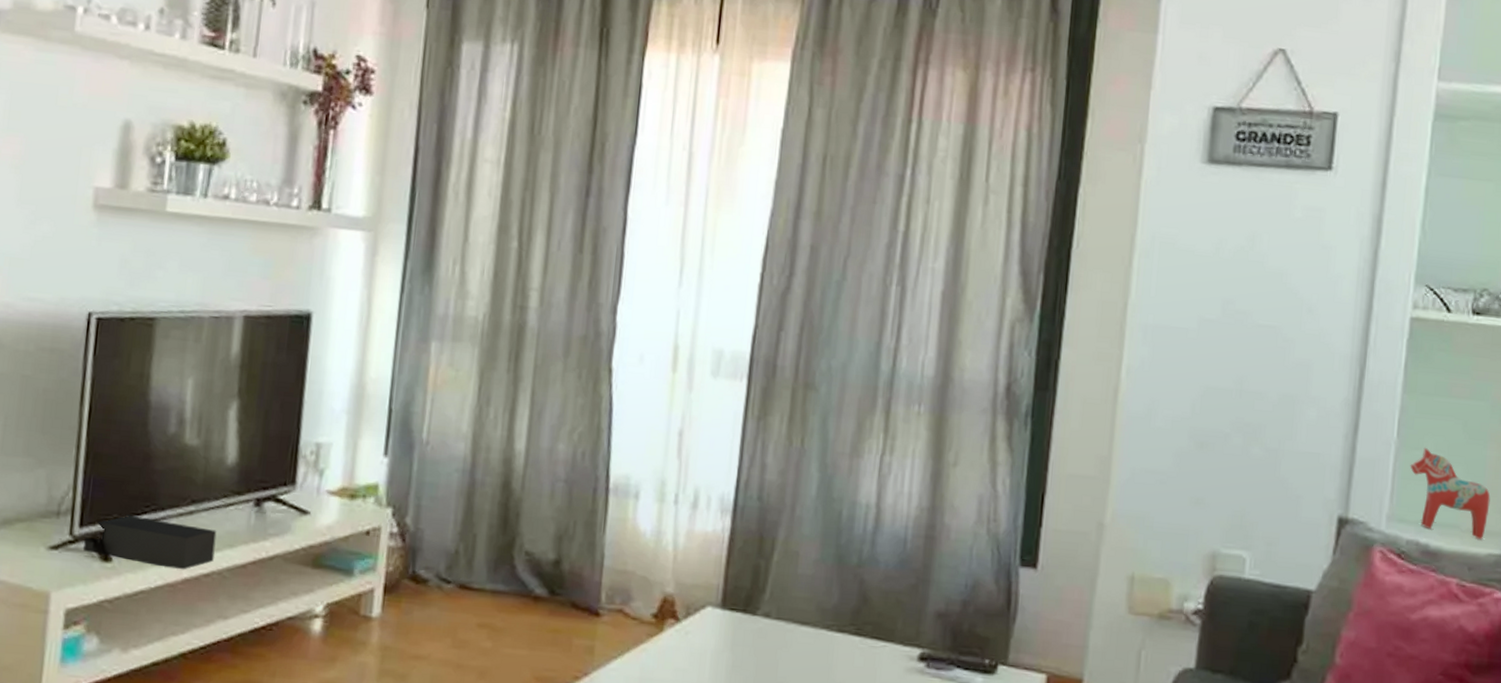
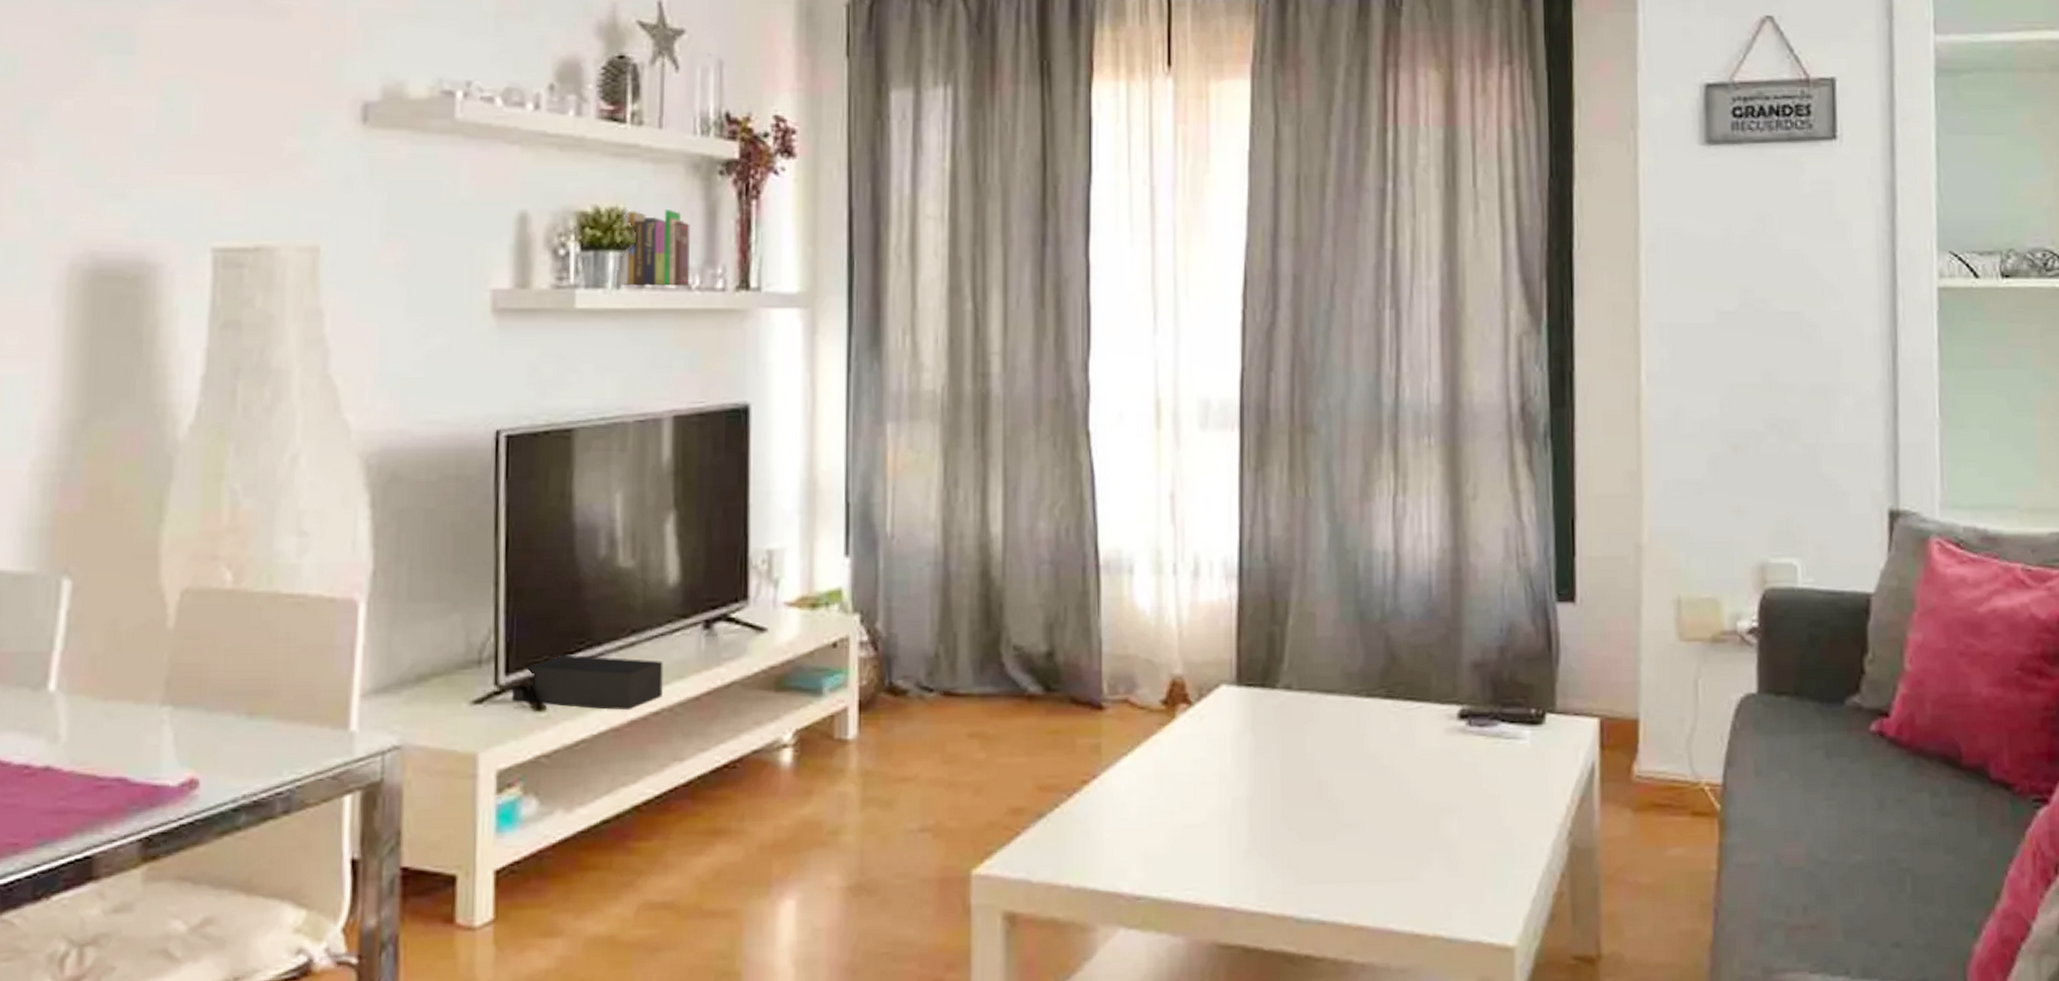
books: none [204,129,273,201] -> present [616,210,690,286]
decorative figurine: present [1410,447,1491,539] -> none [1957,425,2046,518]

